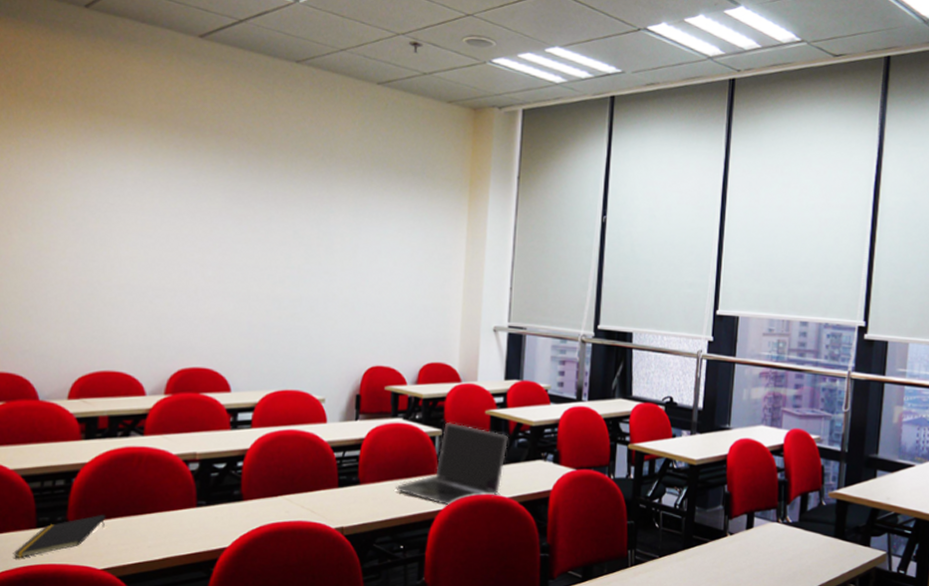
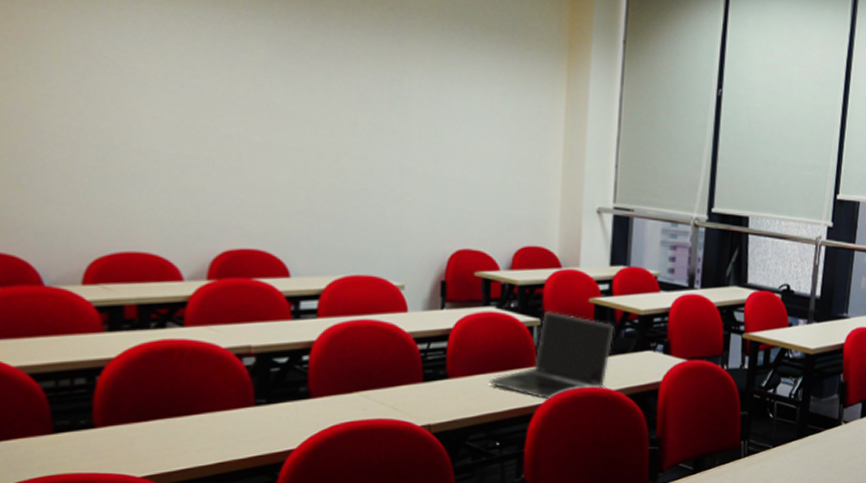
notepad: present [13,514,106,559] -> none [25,416,143,469]

